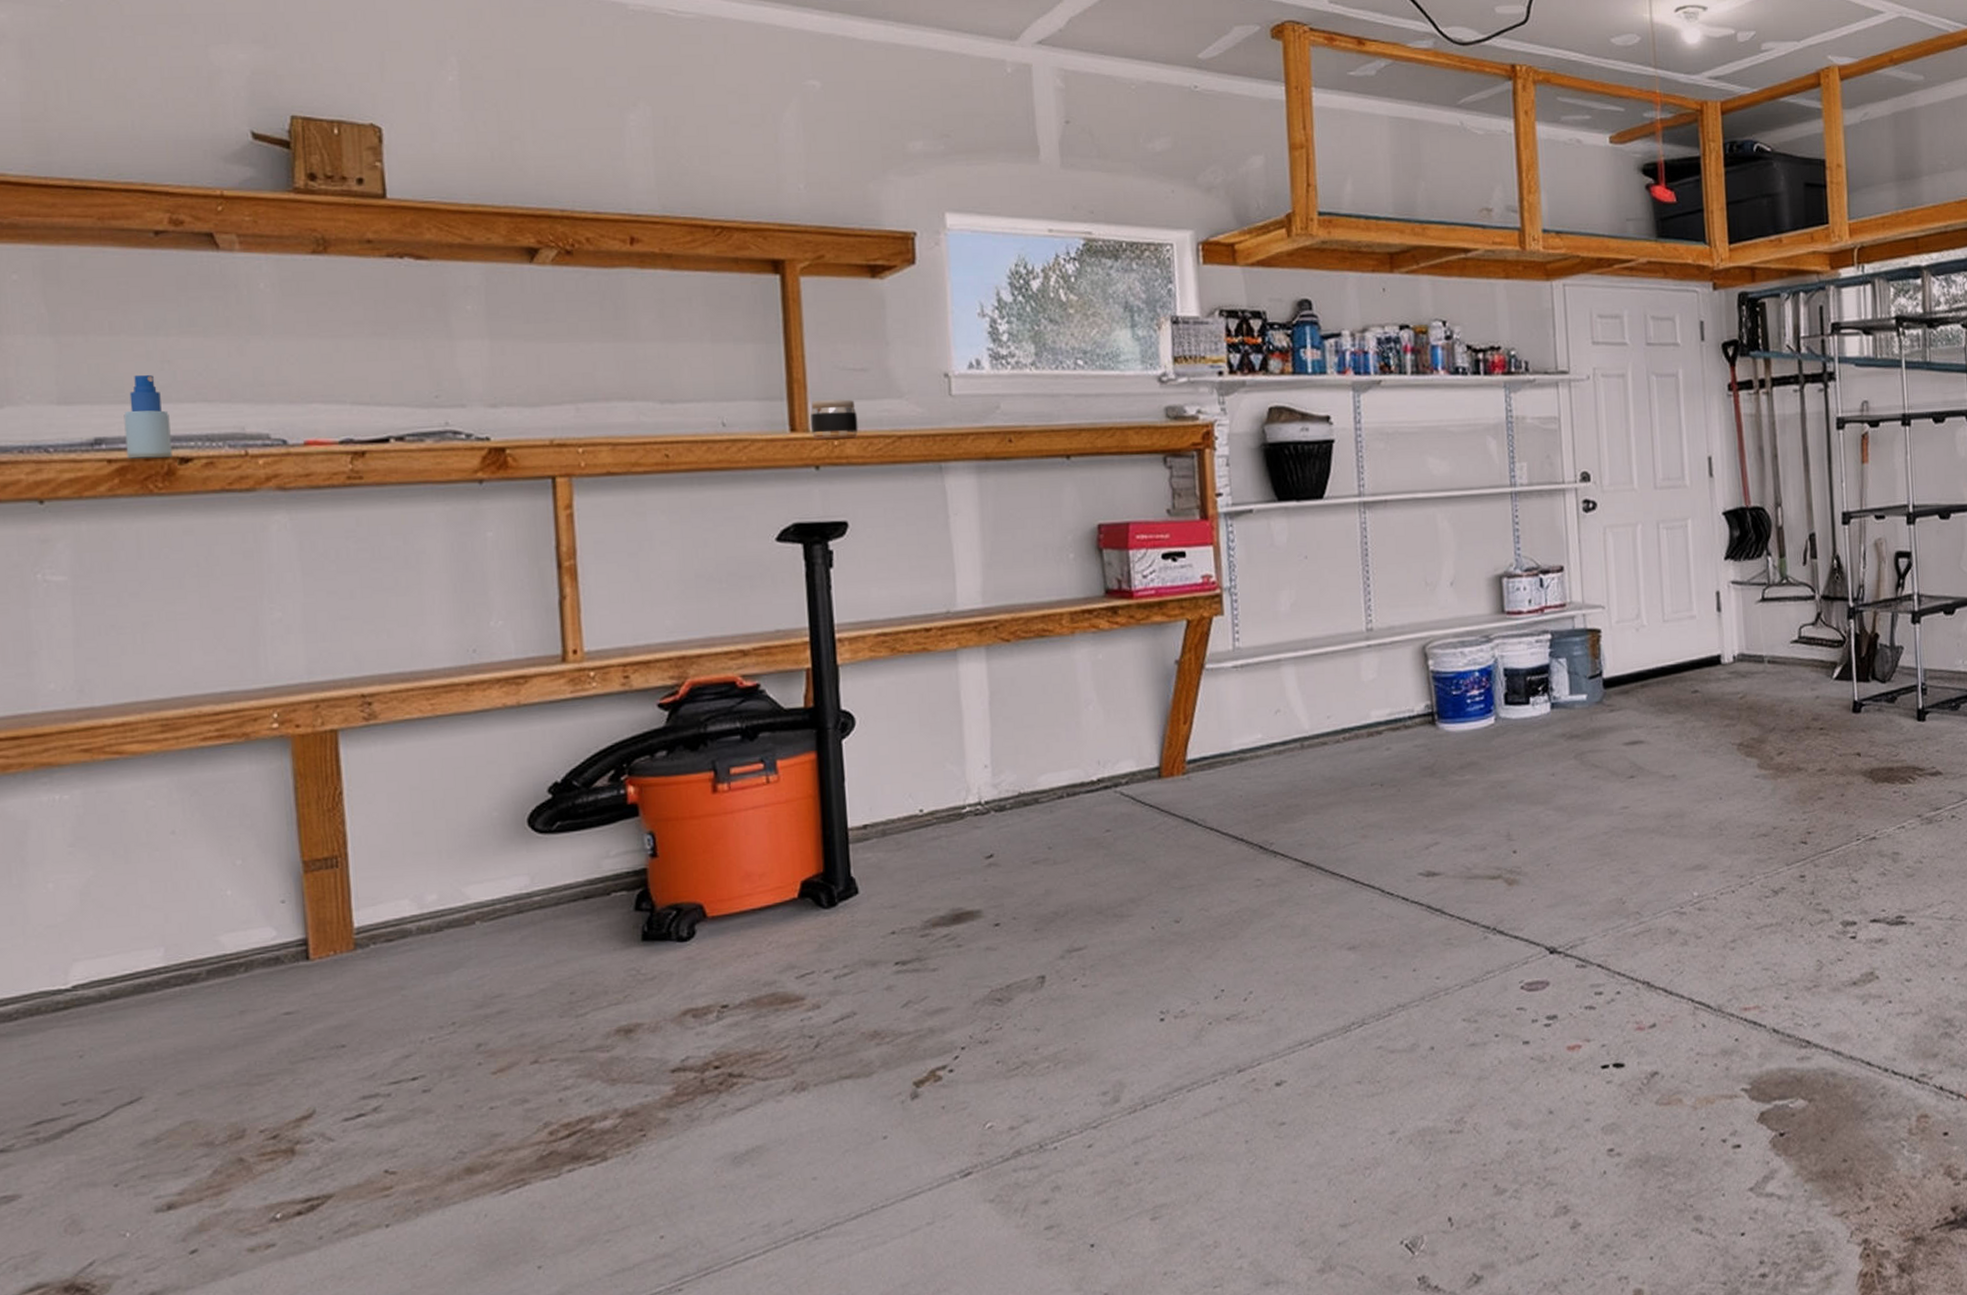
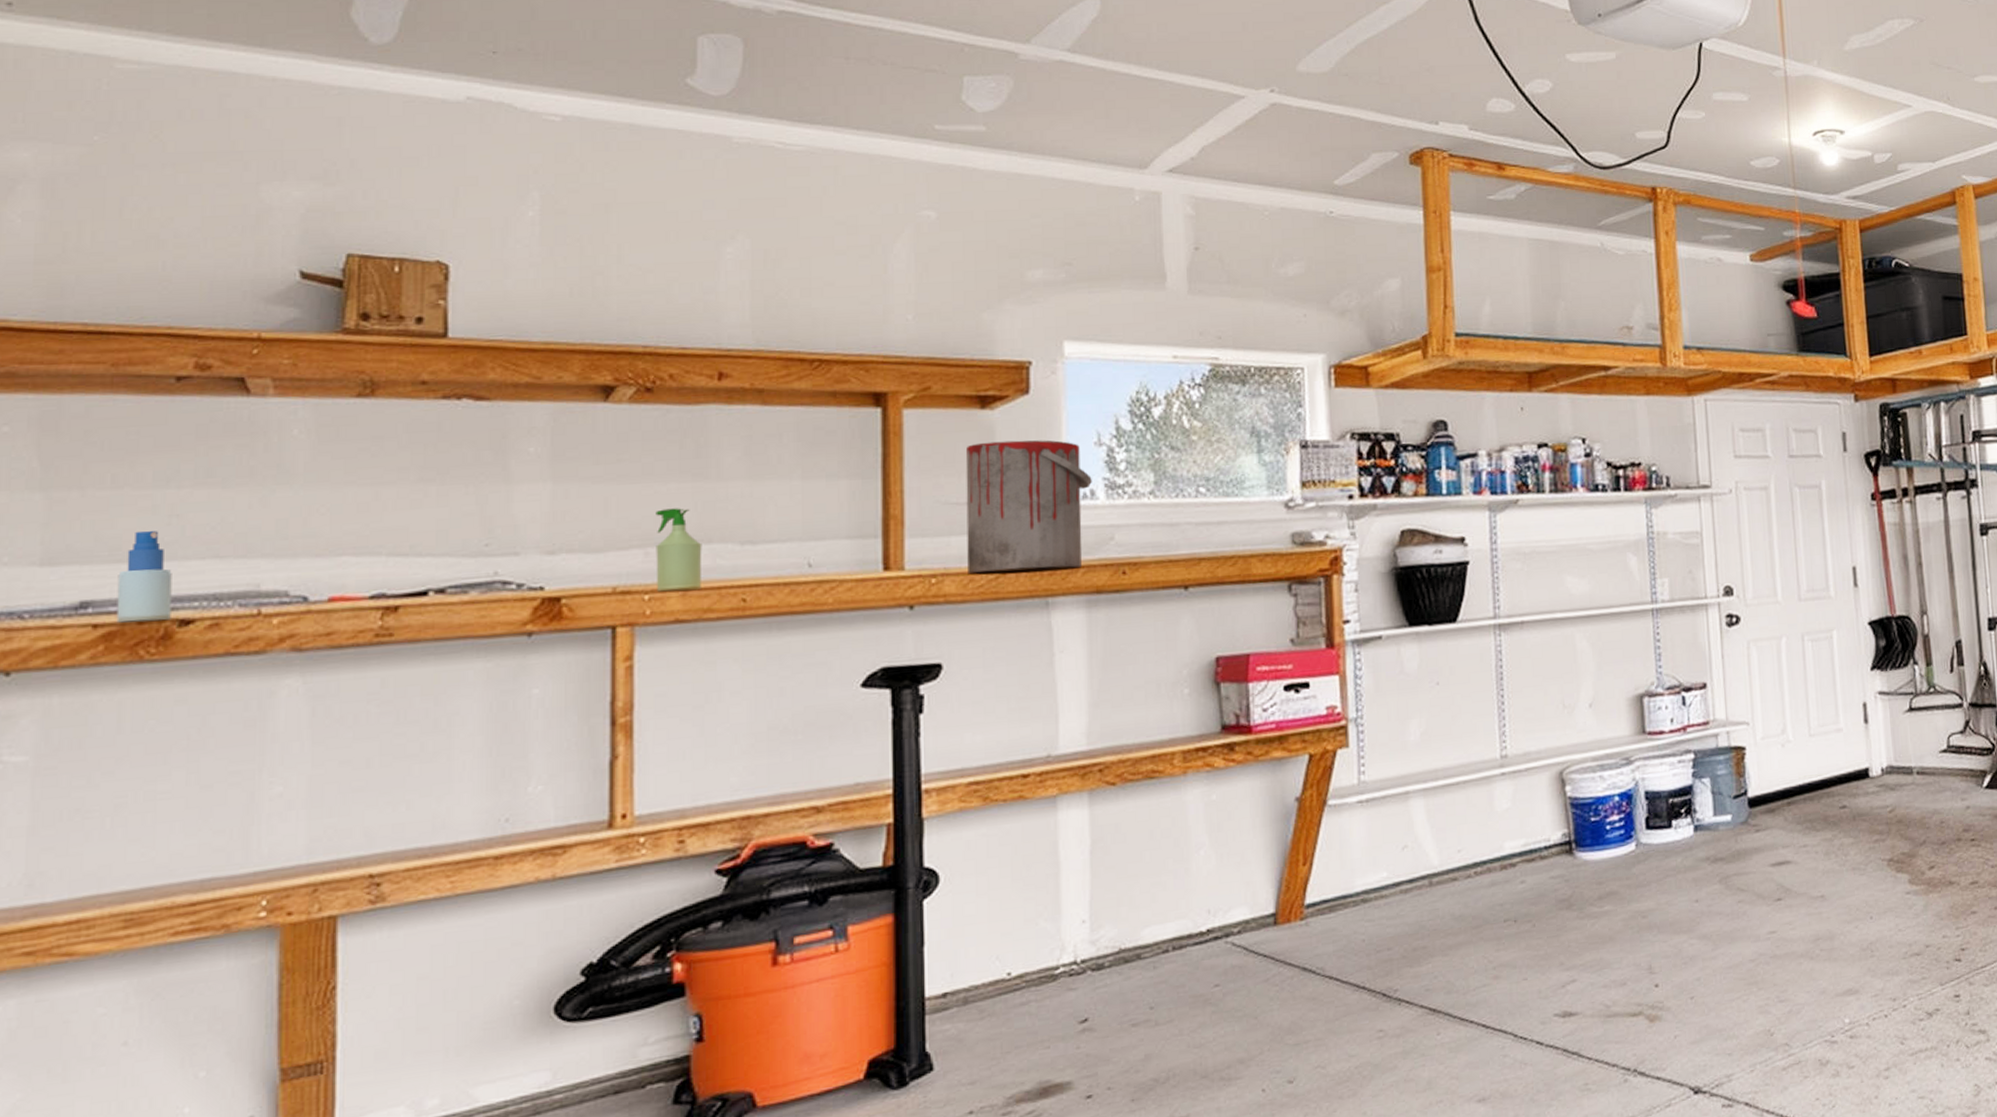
spray bottle: none [583,366,628,447] -> present [656,508,702,593]
jar: present [810,399,859,441] -> none [907,534,959,579]
paint can: none [859,309,977,440] -> present [965,440,1092,576]

